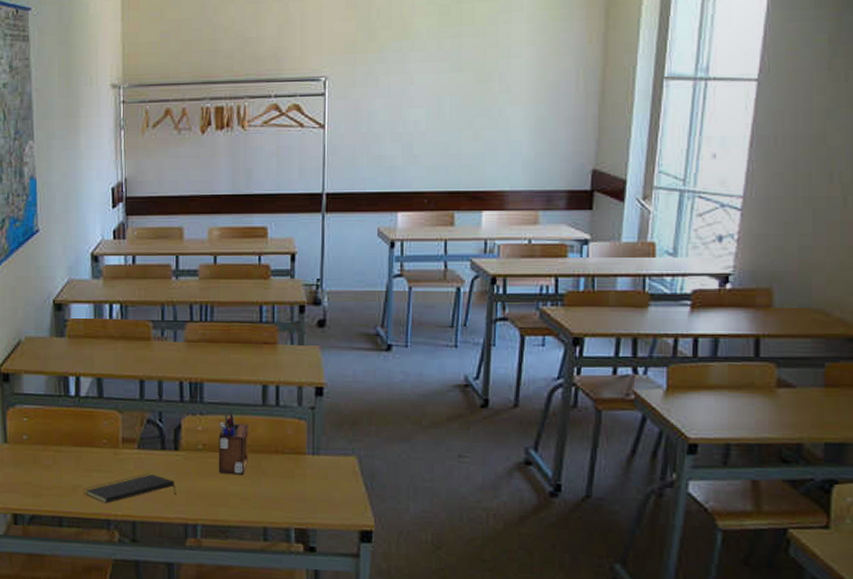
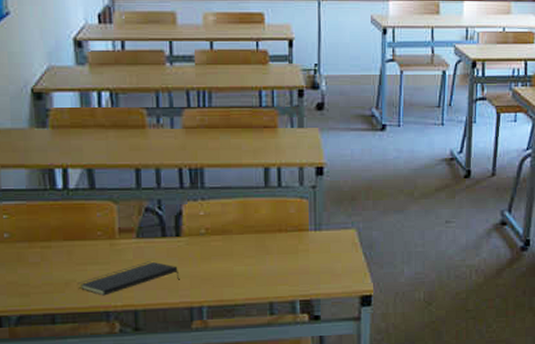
desk organizer: present [218,410,248,476] -> none [221,194,252,256]

